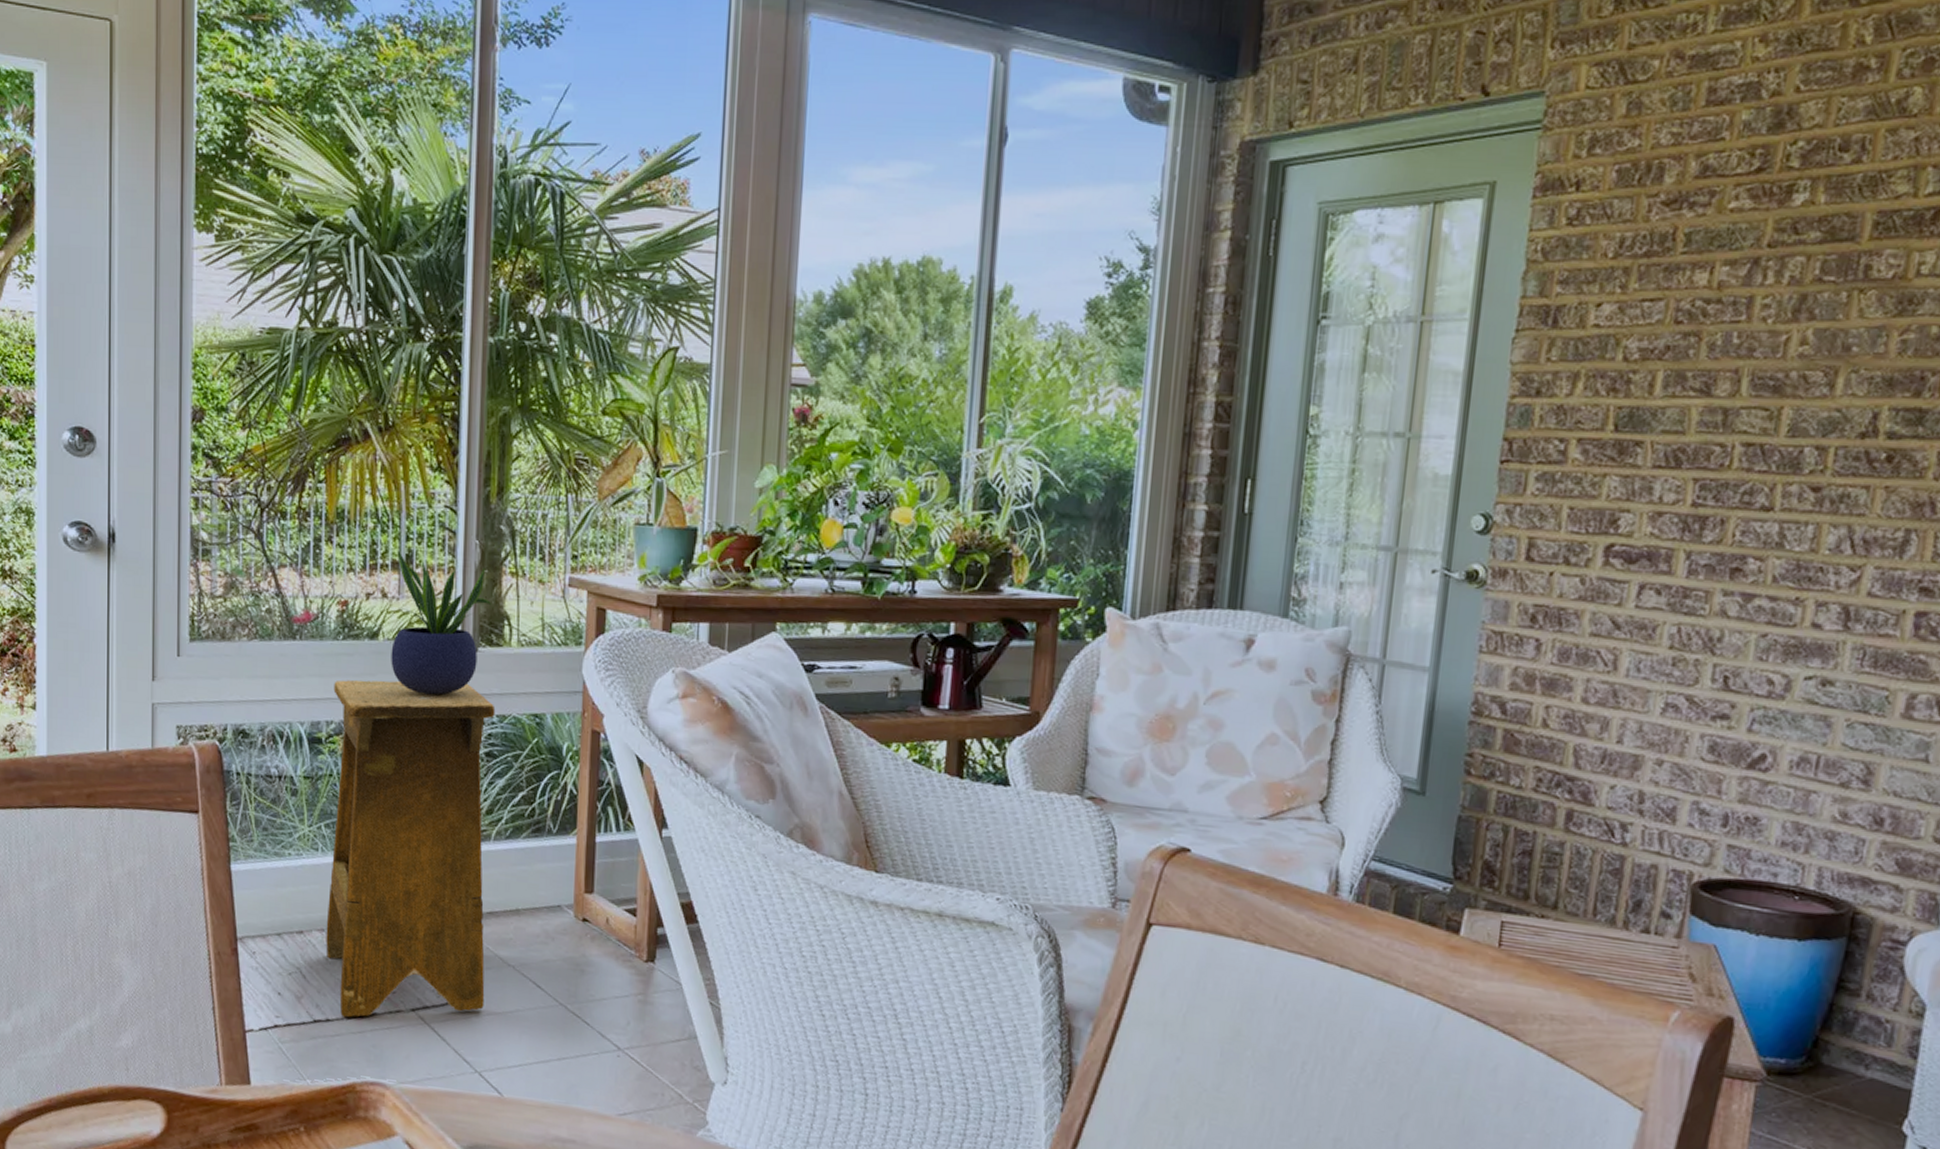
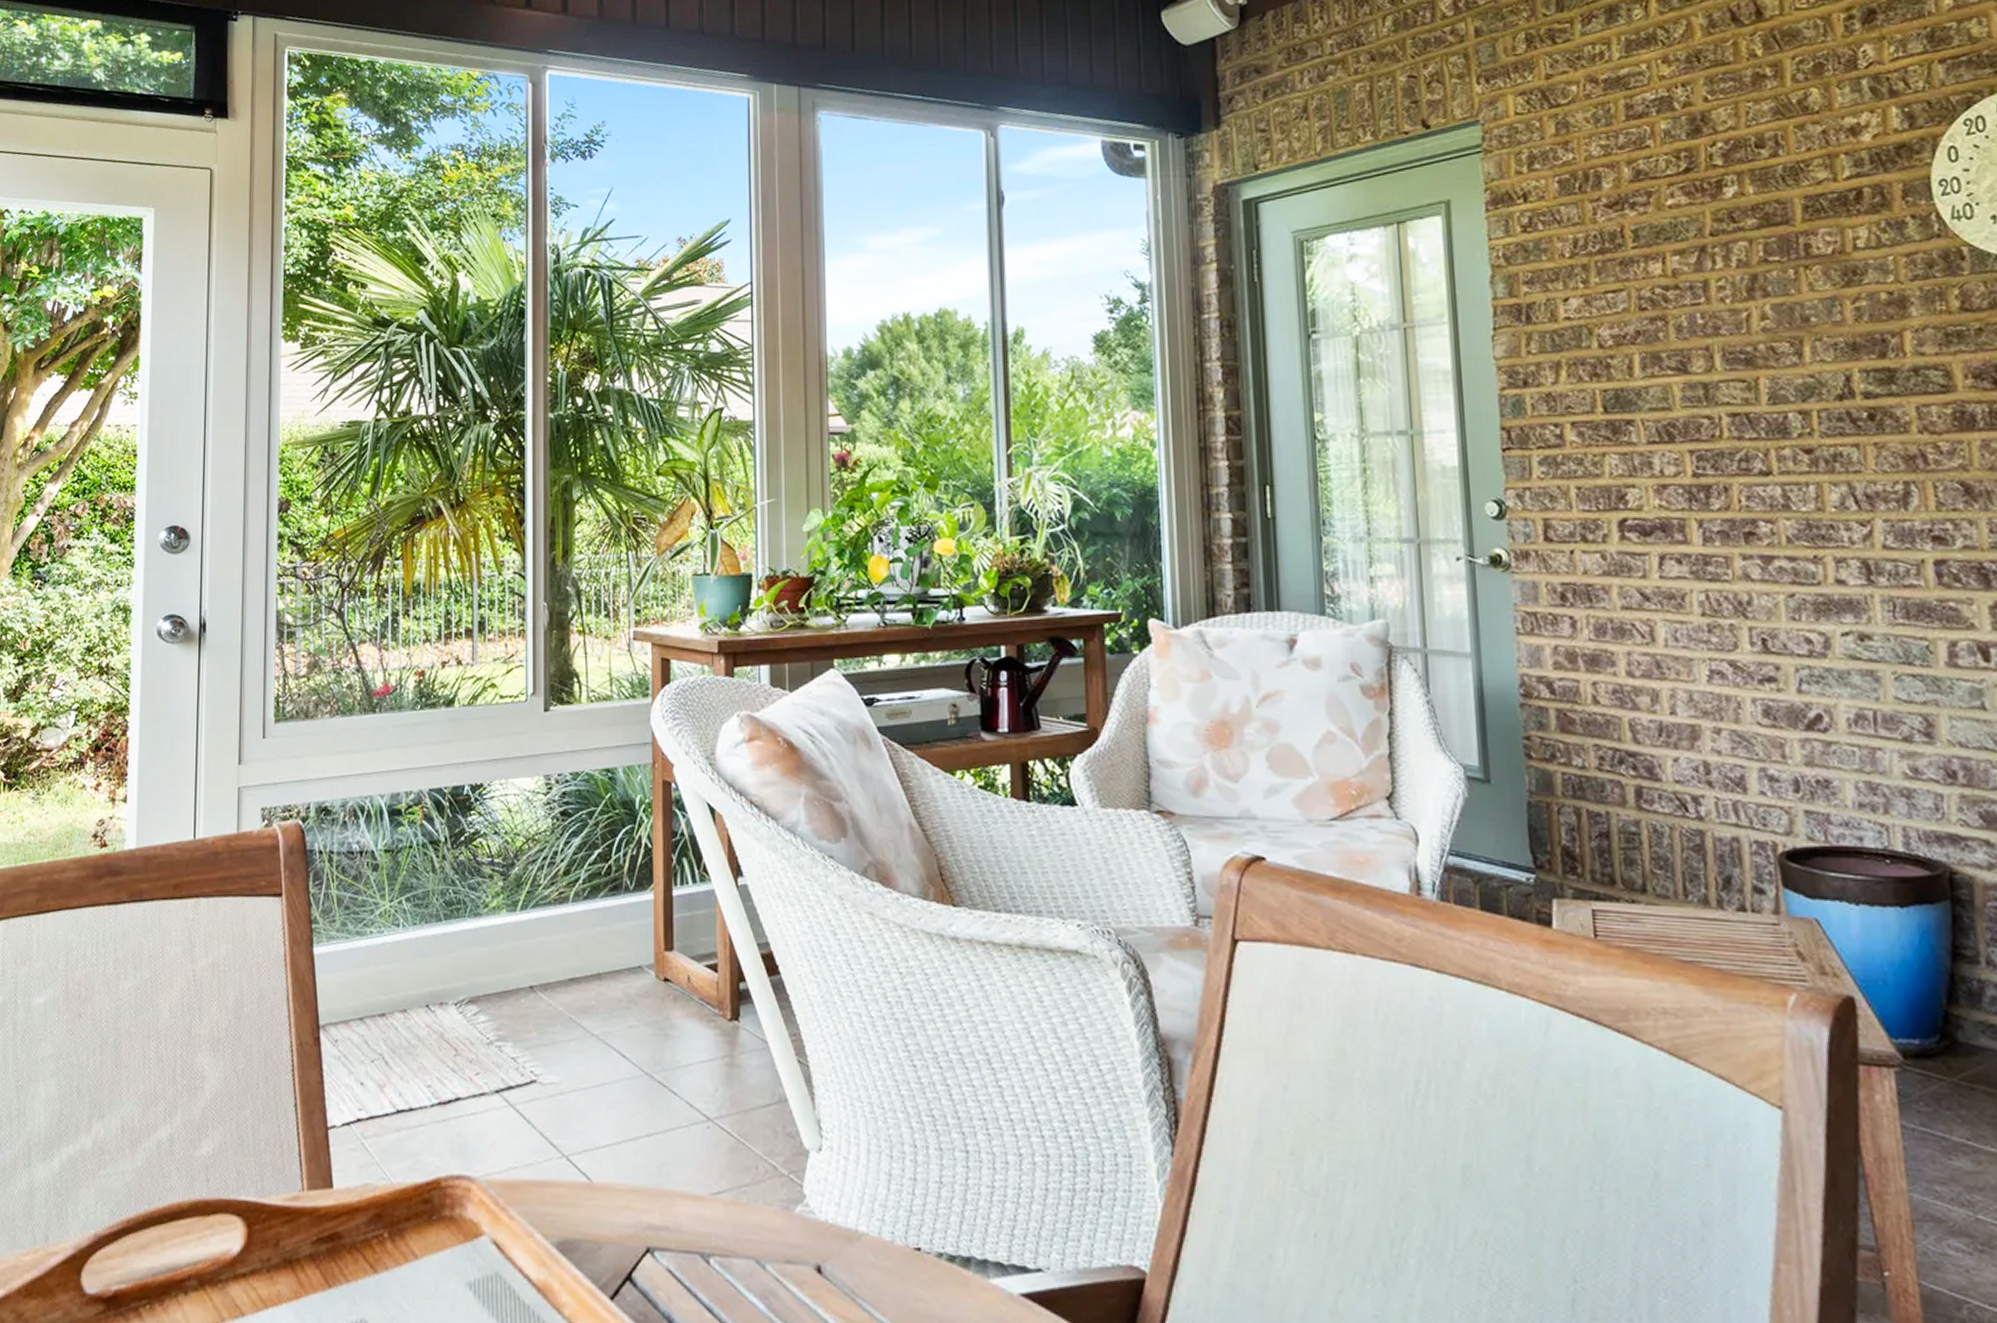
stool: present [326,680,496,1018] -> none [408,743,569,1105]
potted plant: present [391,550,492,696] -> none [466,618,562,758]

